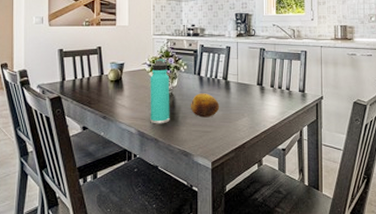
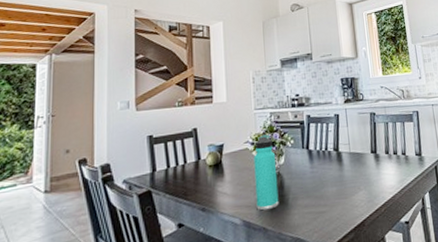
fruit: present [190,93,220,118] -> none [300,168,334,197]

